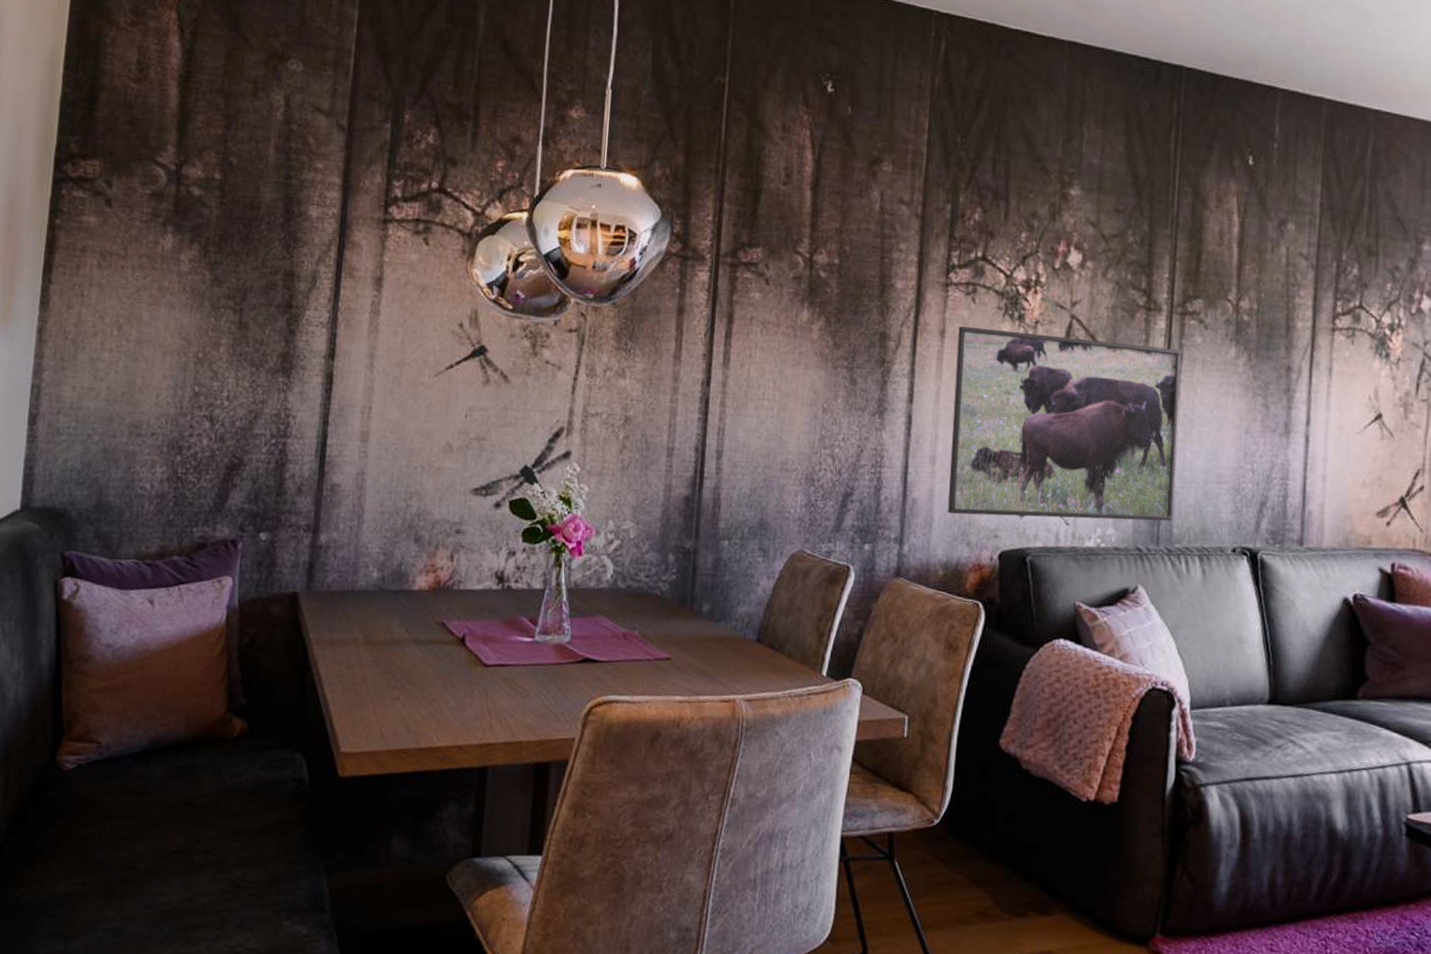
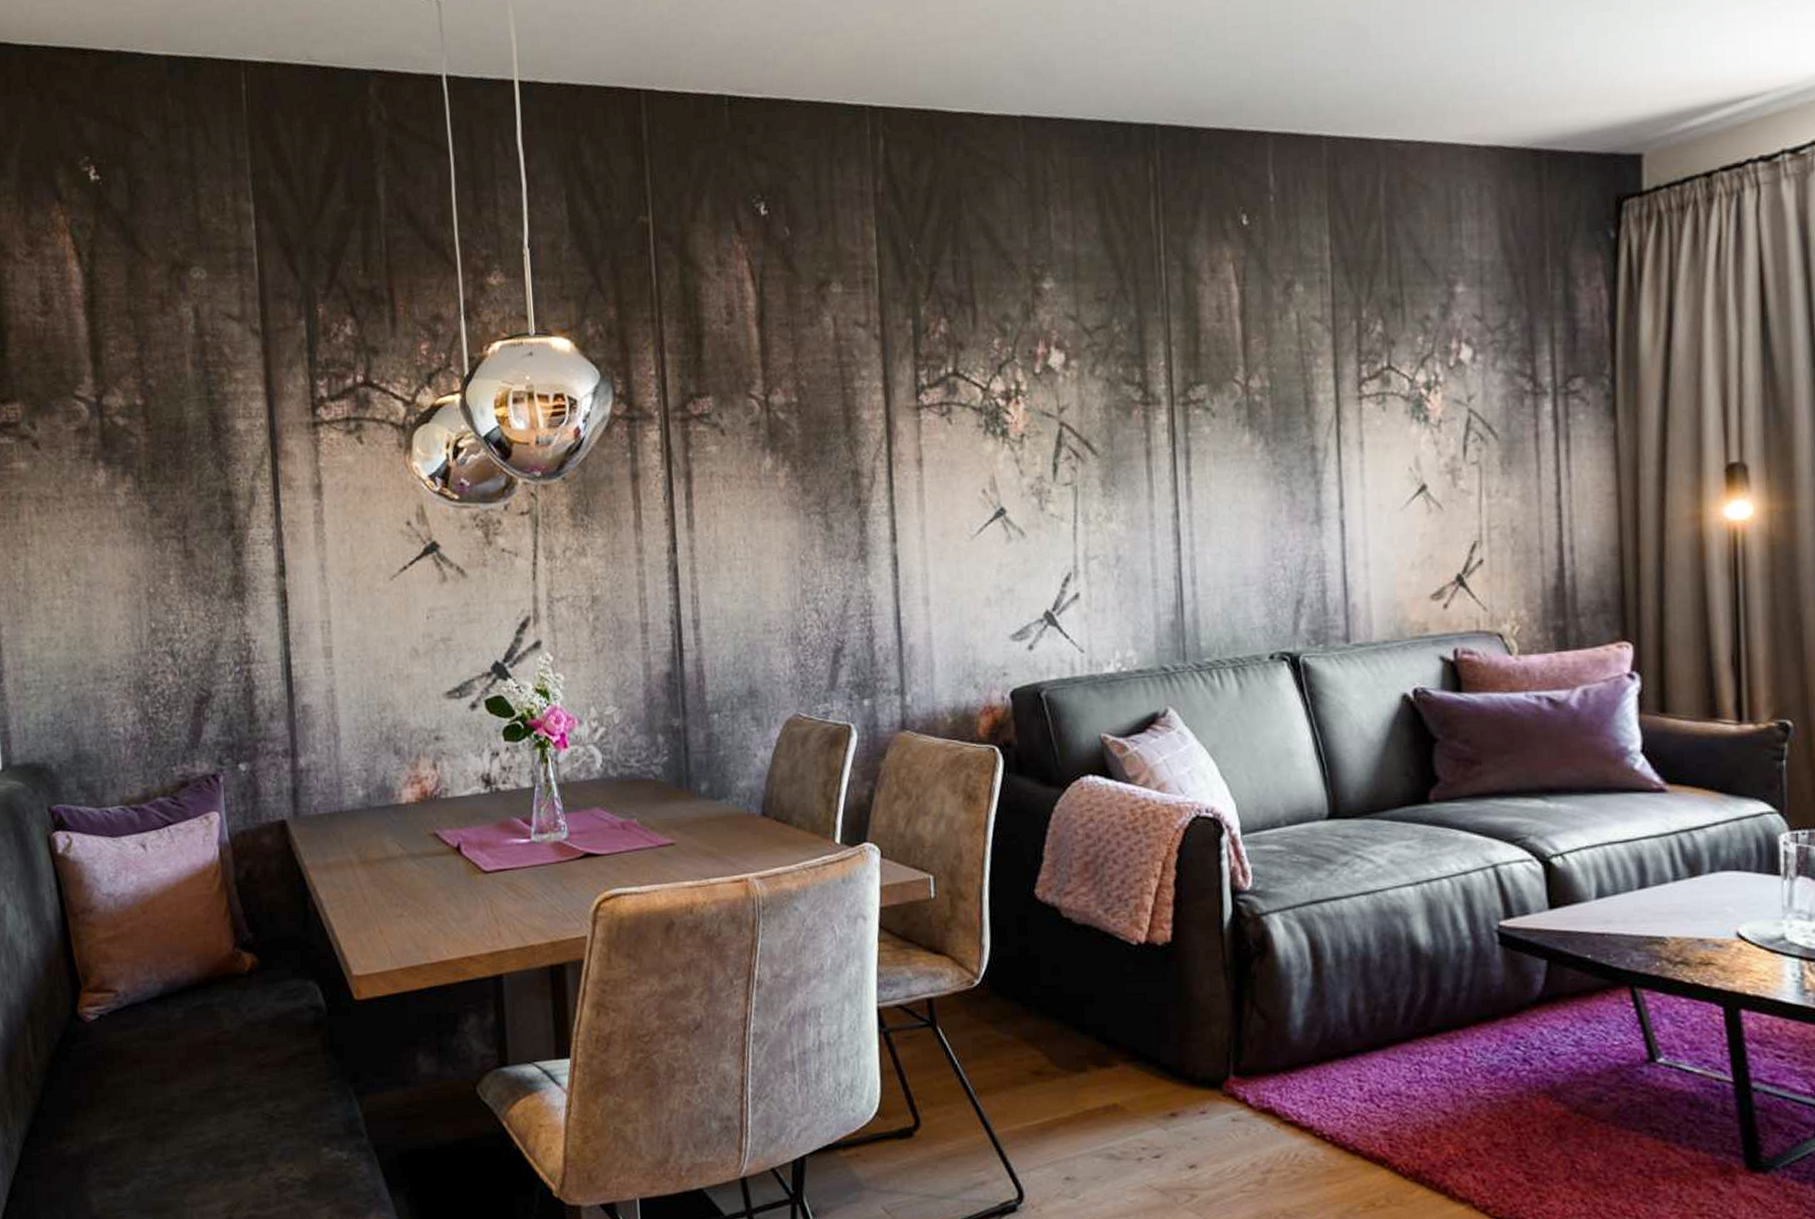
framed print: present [948,325,1181,521] -> none [937,444,1198,656]

